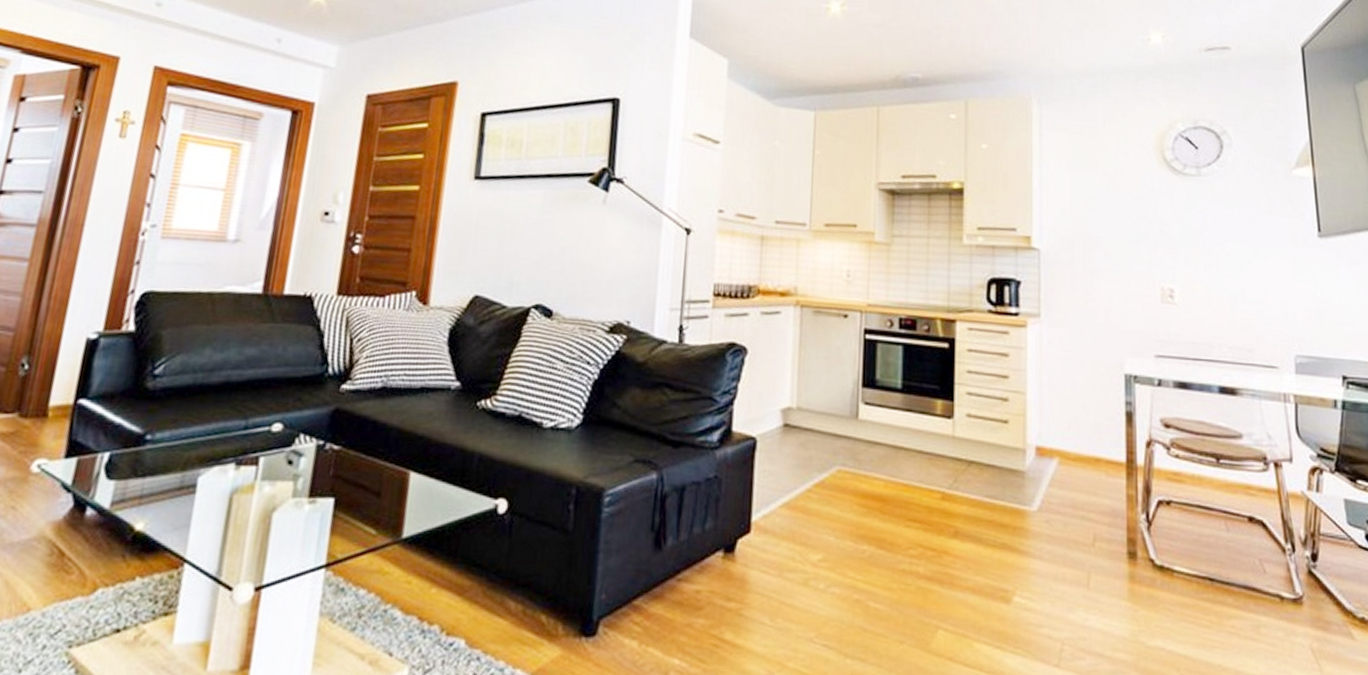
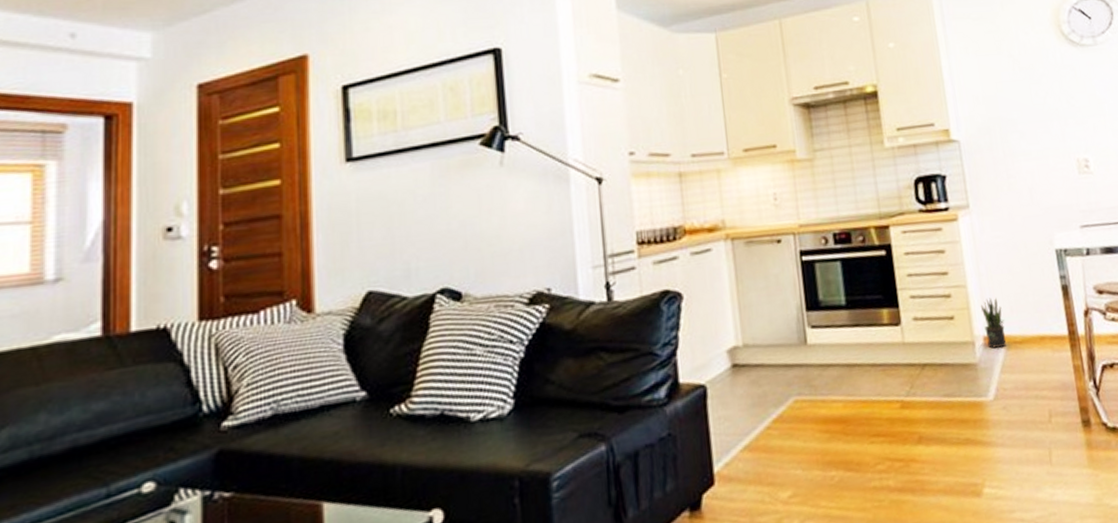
potted plant: none [1037,409,1061,461] -> present [980,297,1007,348]

